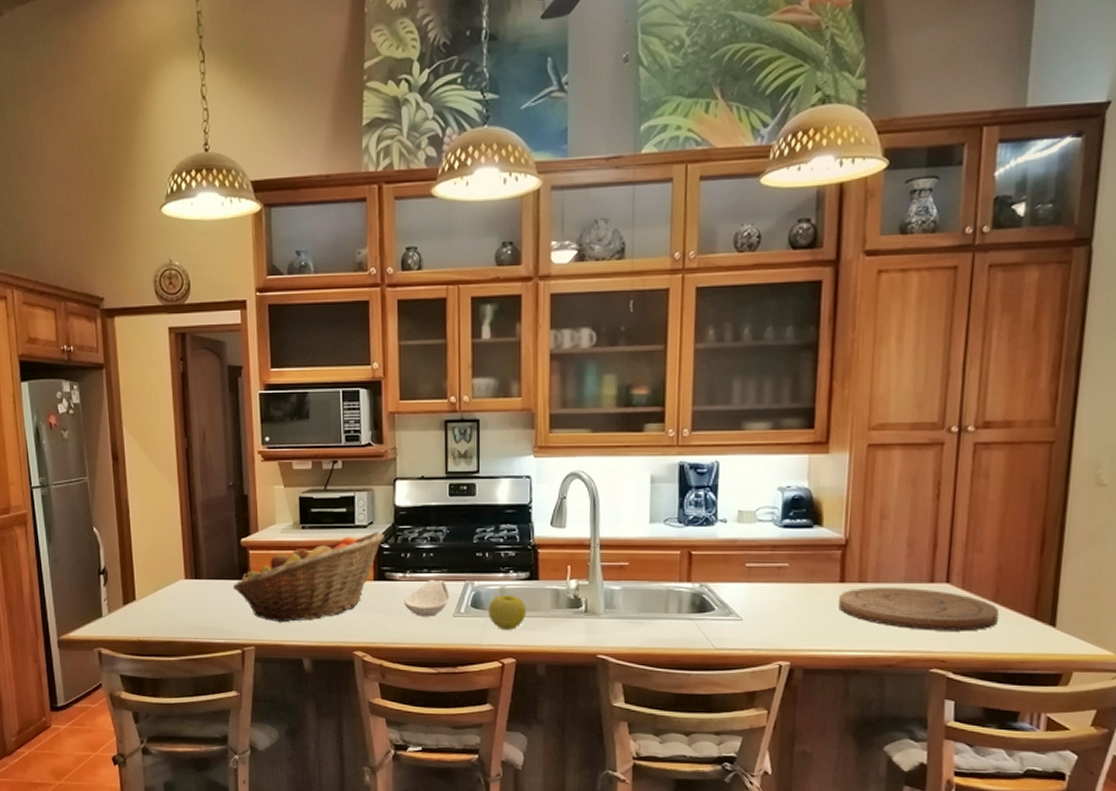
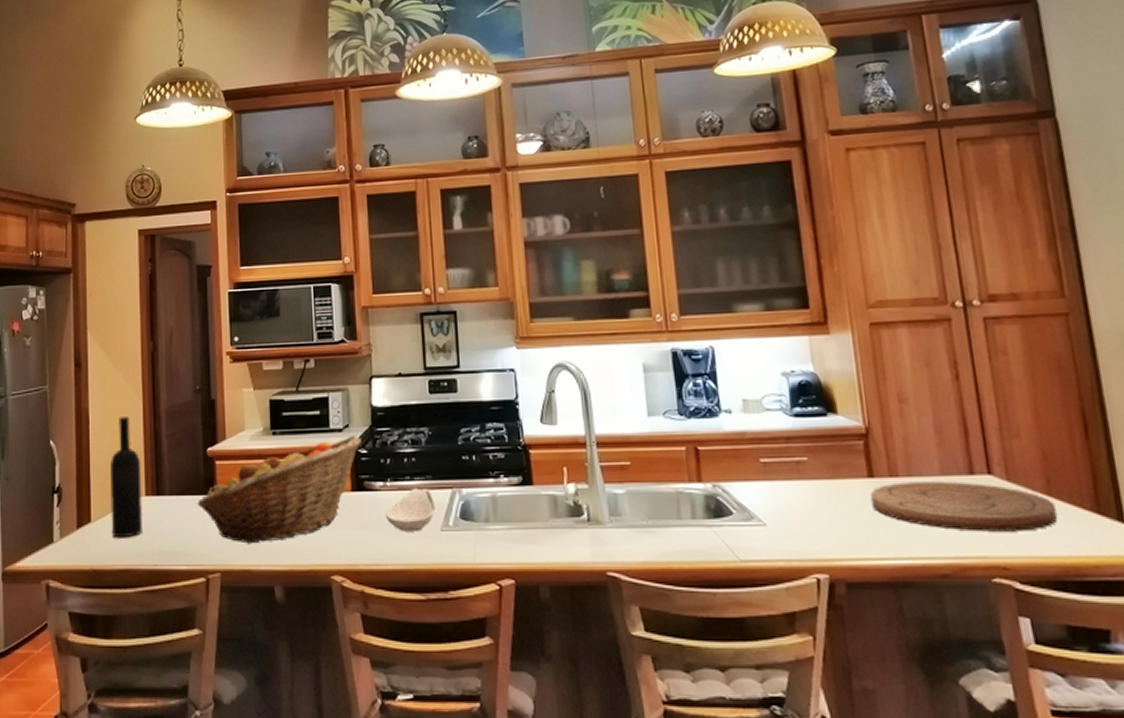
wine bottle: none [151,508,184,615] -> present [109,417,143,538]
apple: present [488,594,527,630] -> none [479,503,523,545]

